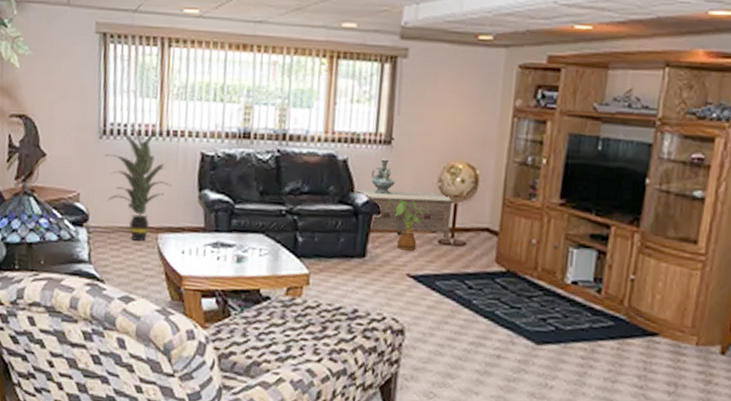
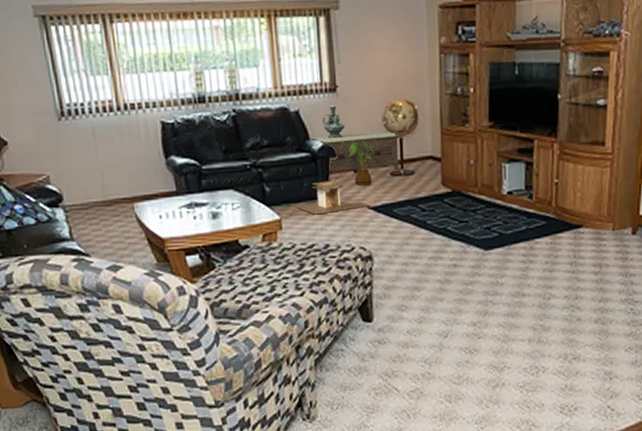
indoor plant: present [103,122,171,242] -> none [66,101,137,214]
side table: none [323,239,410,275] -> present [291,180,370,215]

